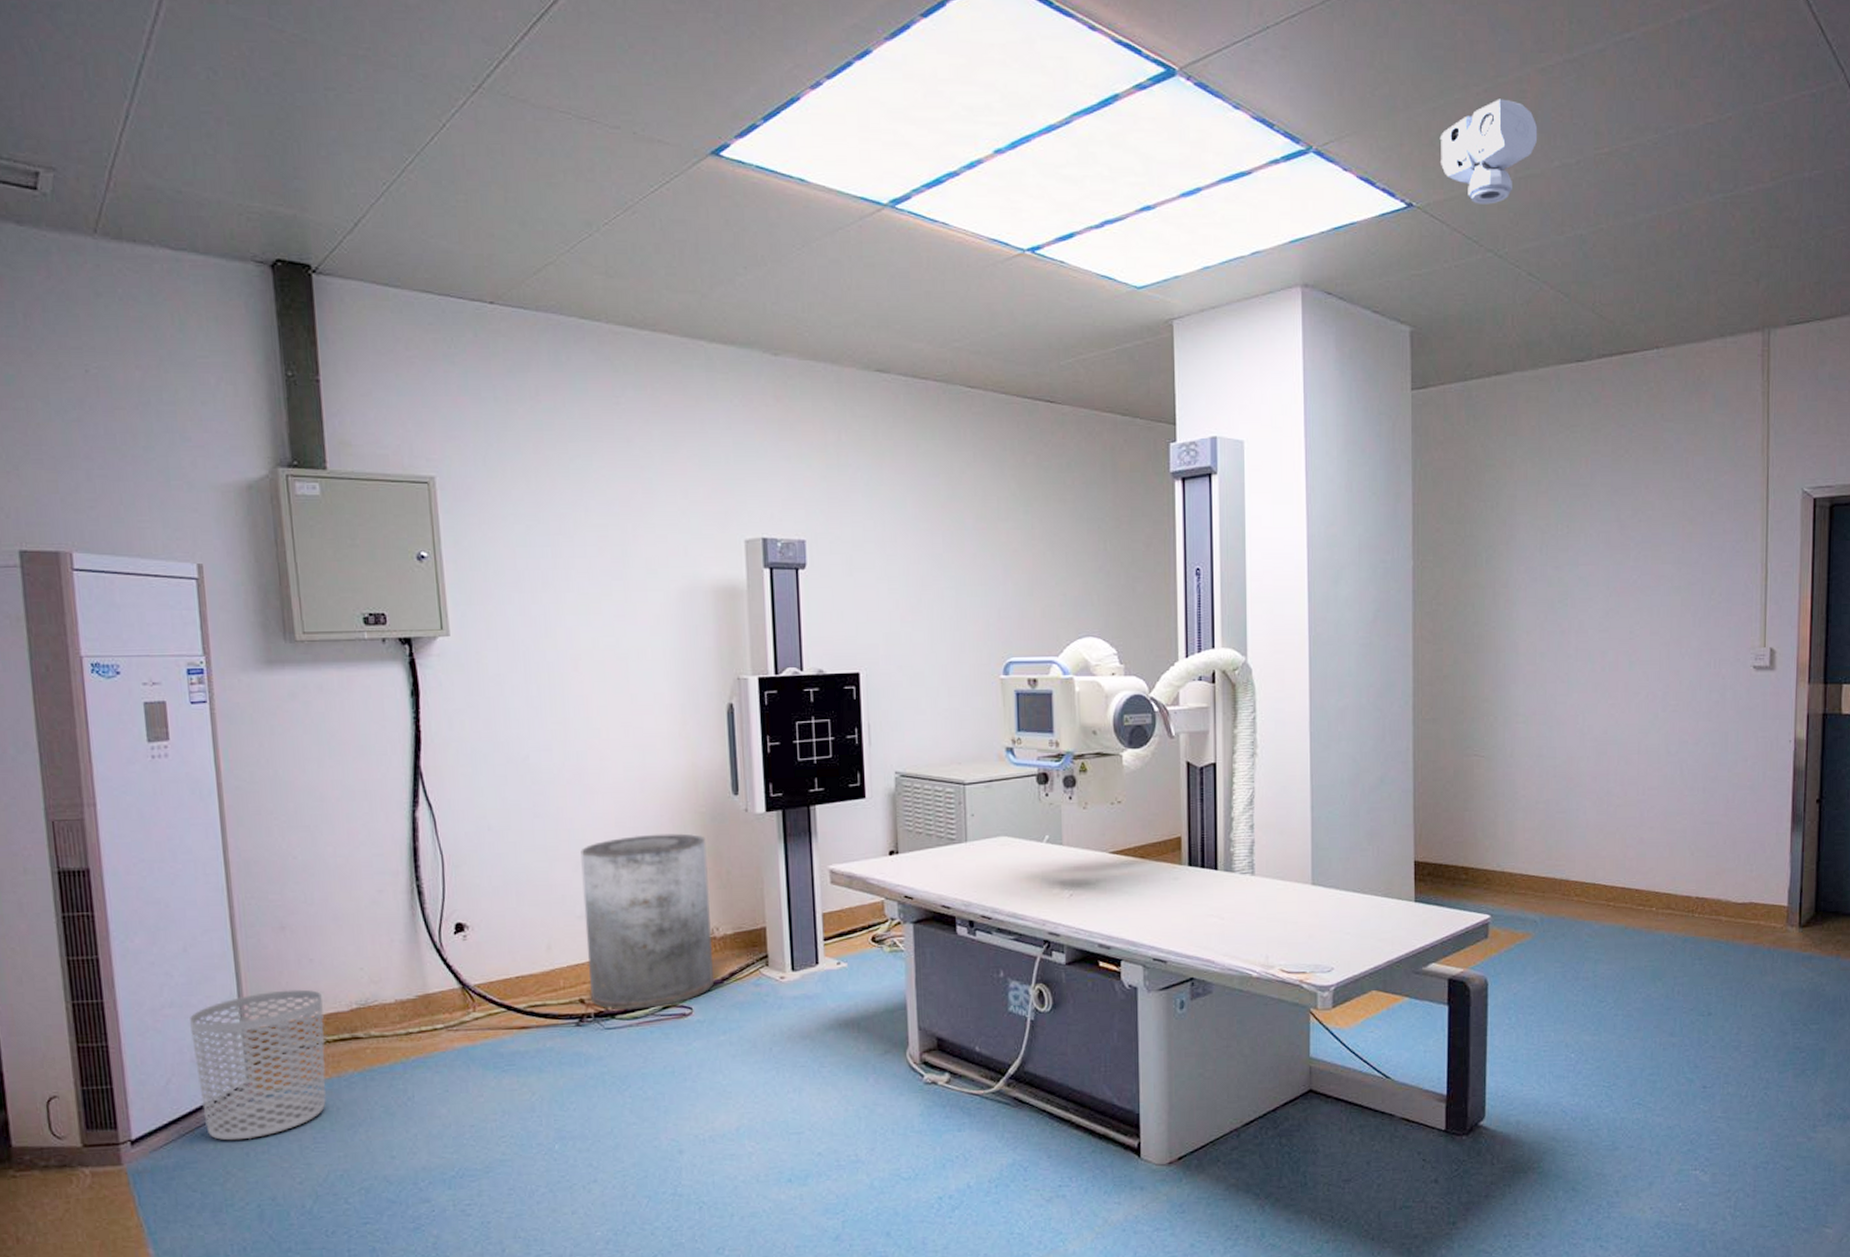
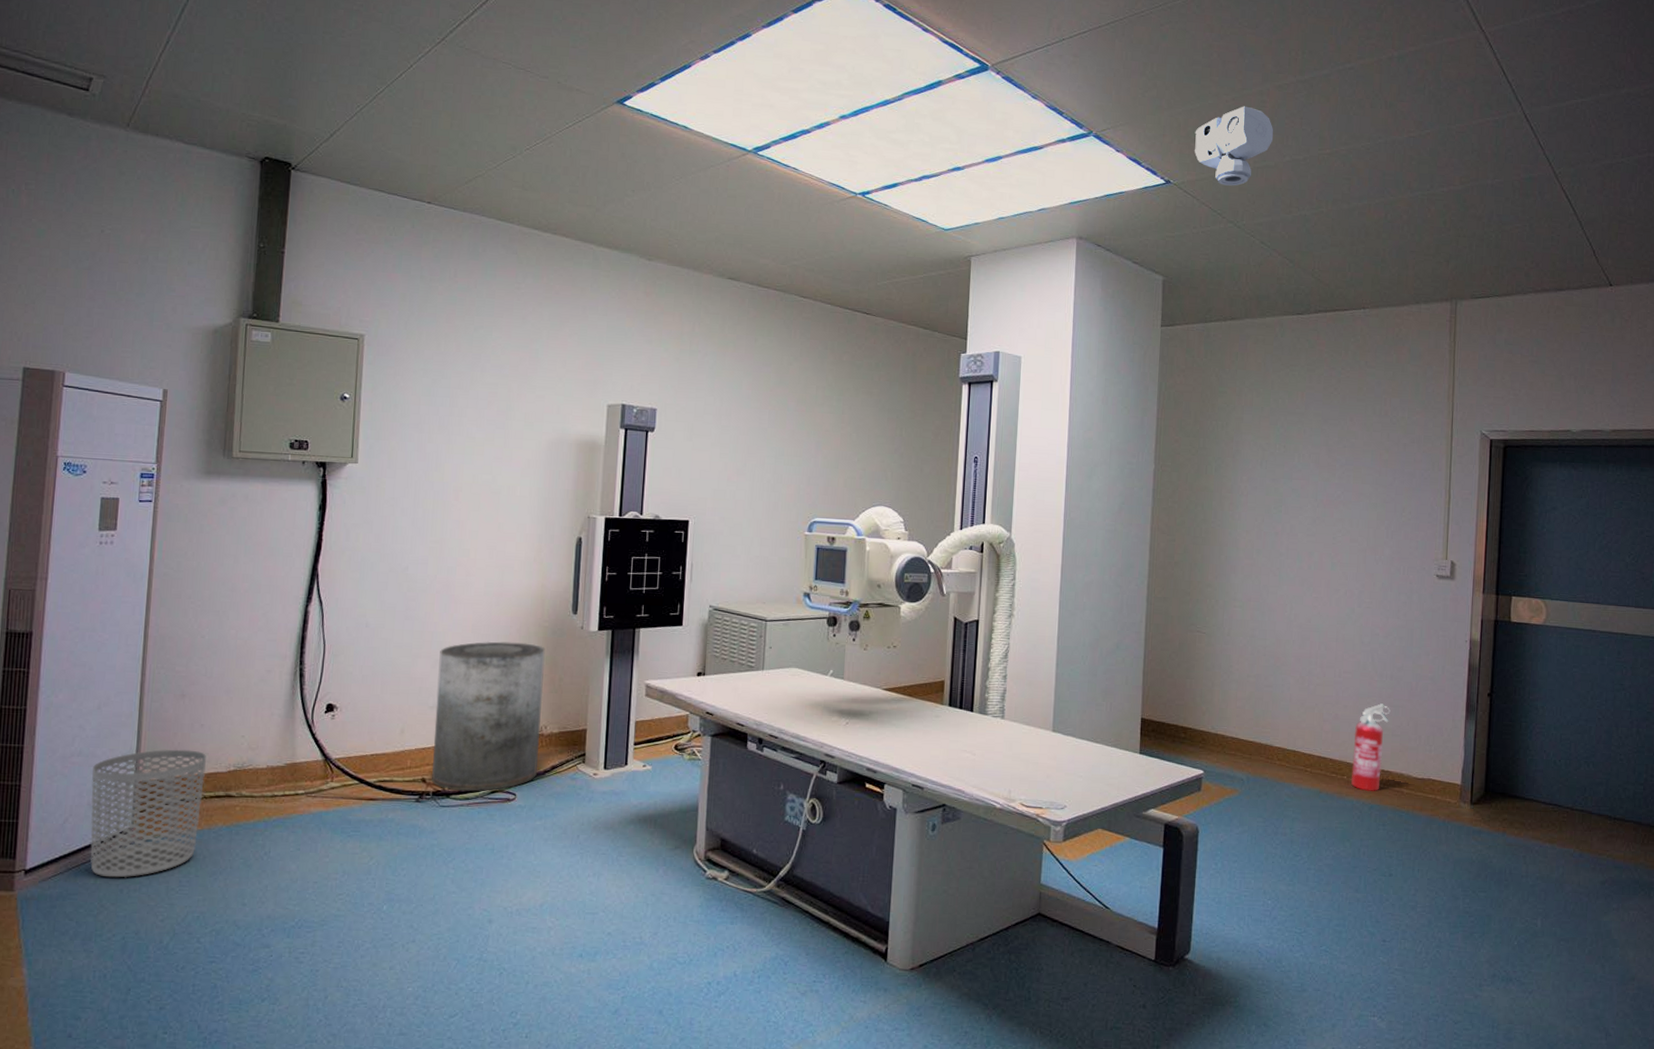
fire extinguisher: none [1660,821,1704,922] -> present [1350,703,1391,791]

